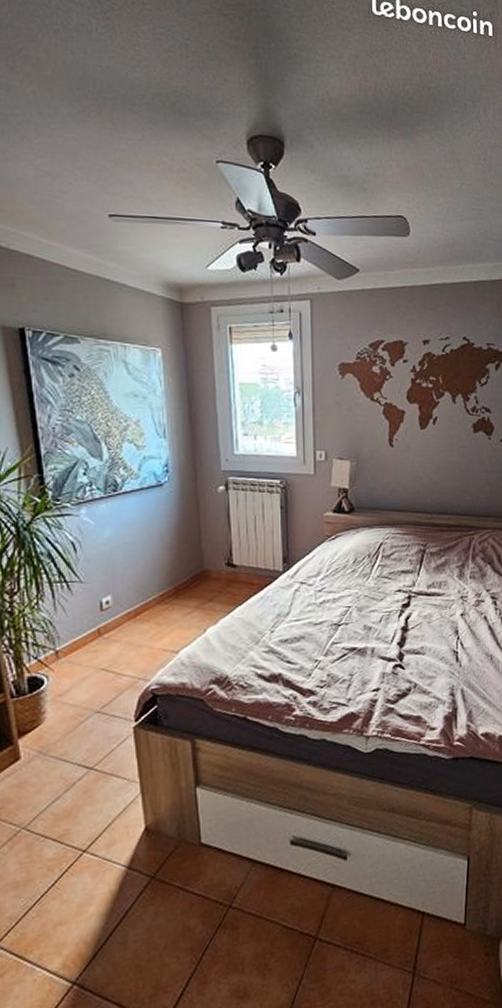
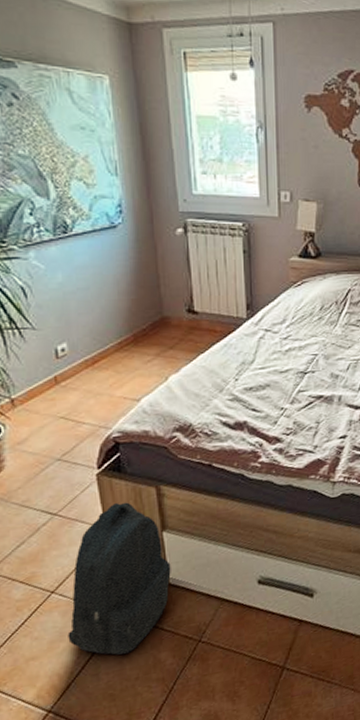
backpack: none [97,756,203,921] -> present [67,502,171,655]

